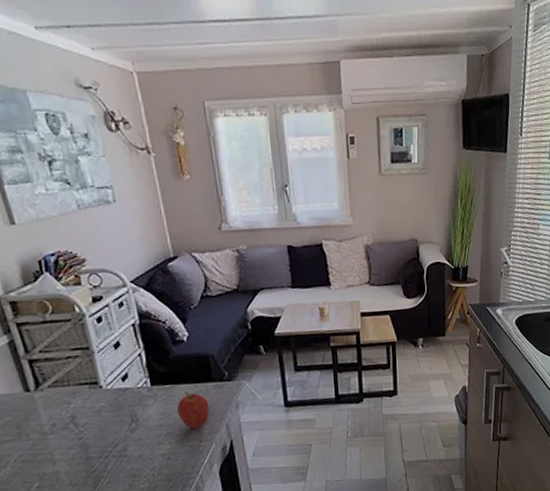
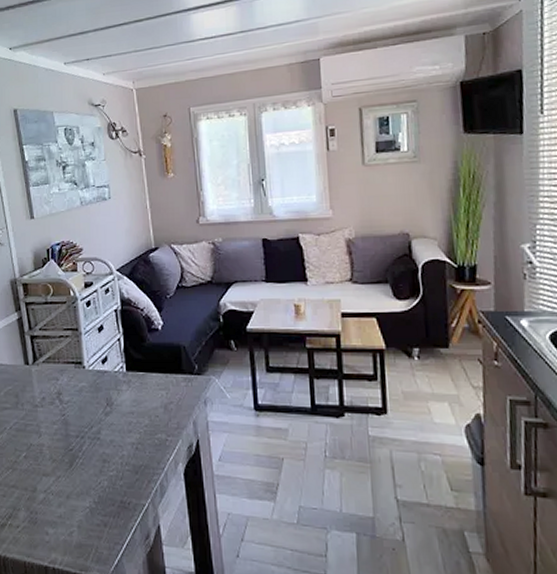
fruit: present [177,391,209,429] -> none [148,381,178,422]

